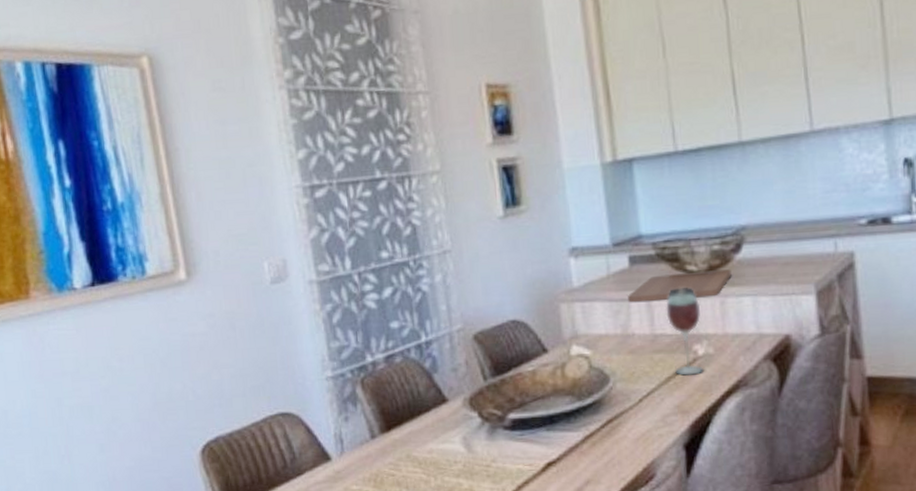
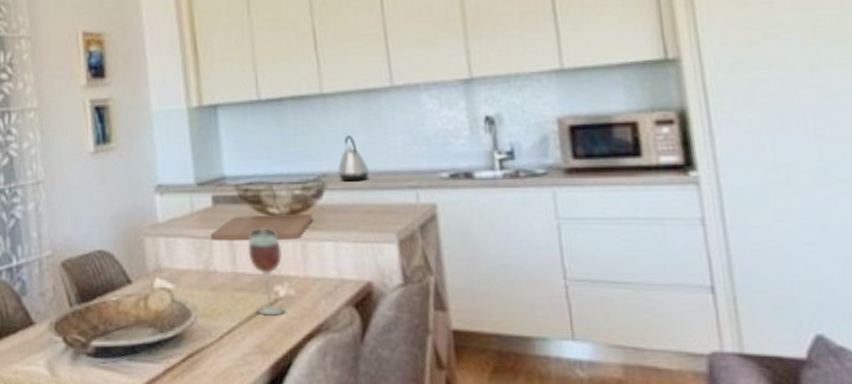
kettle: none [756,184,789,234] -> present [337,134,370,182]

